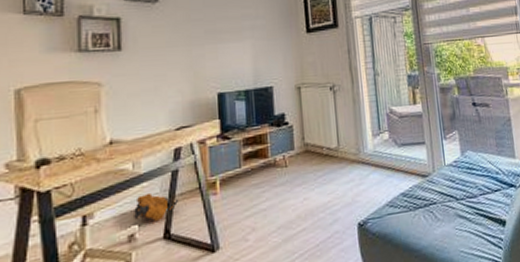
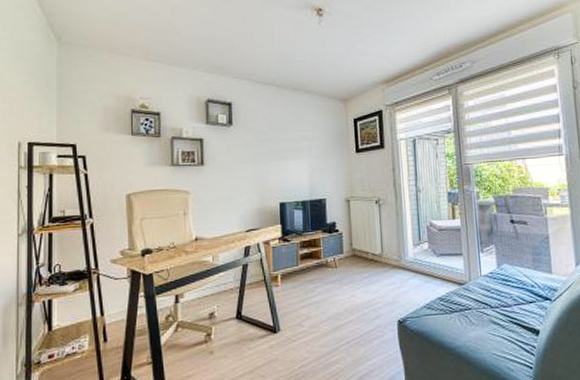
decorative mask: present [134,192,178,221] -> none [214,281,247,304]

